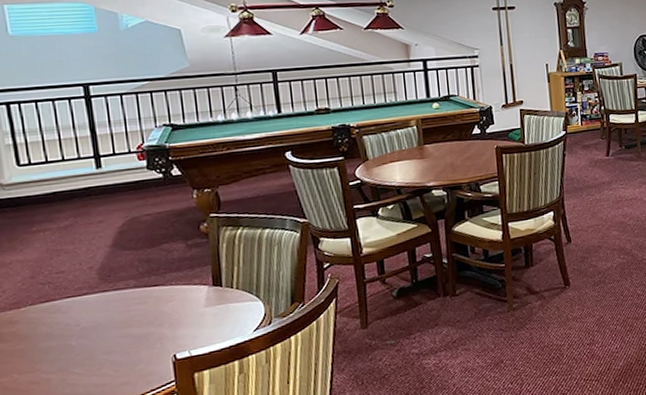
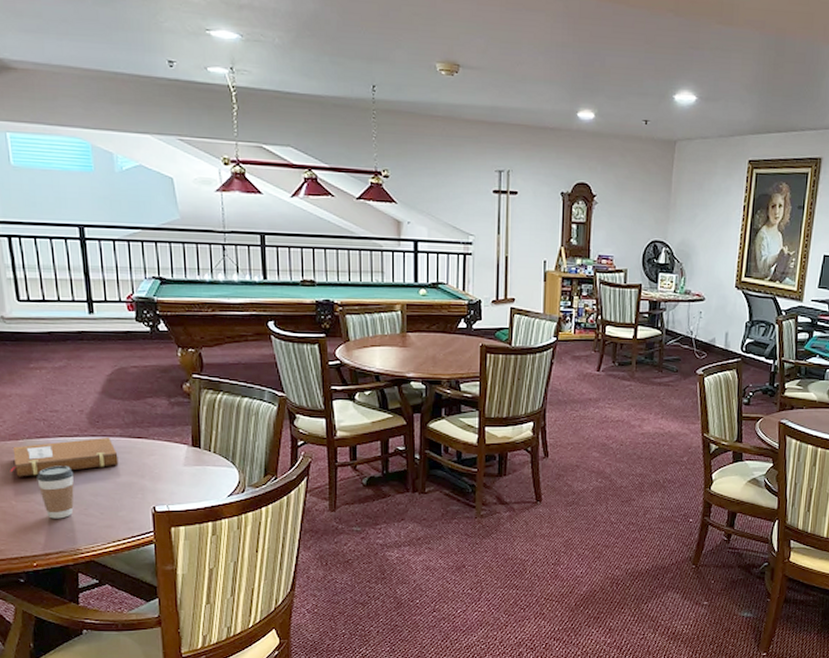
notebook: none [11,290,134,348] -> present [10,437,119,477]
coffee cup: none [42,327,85,386] -> present [36,465,75,519]

